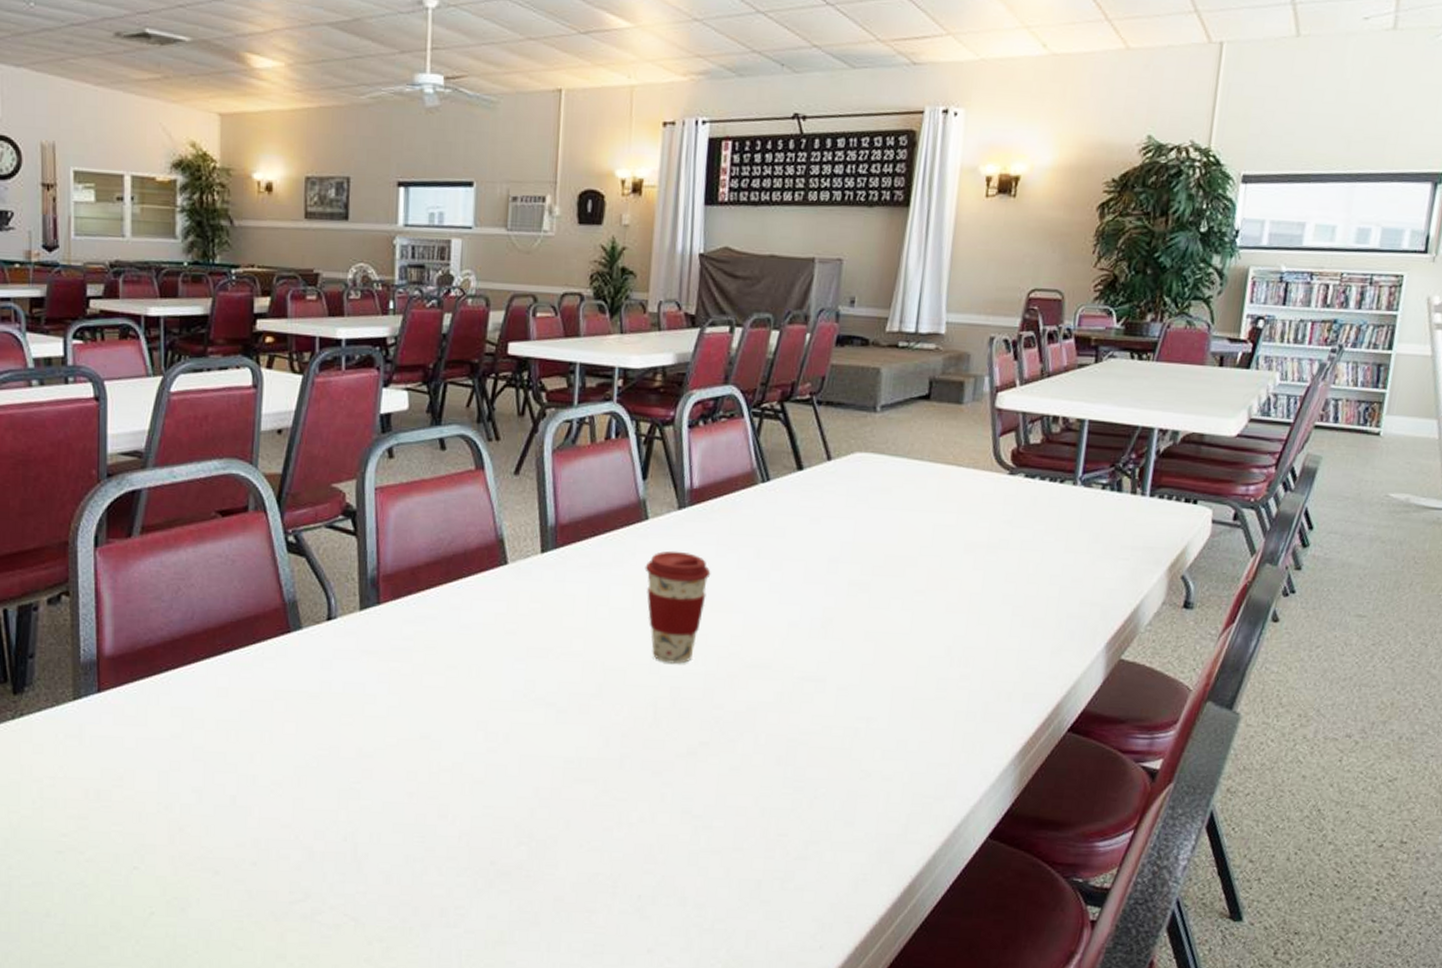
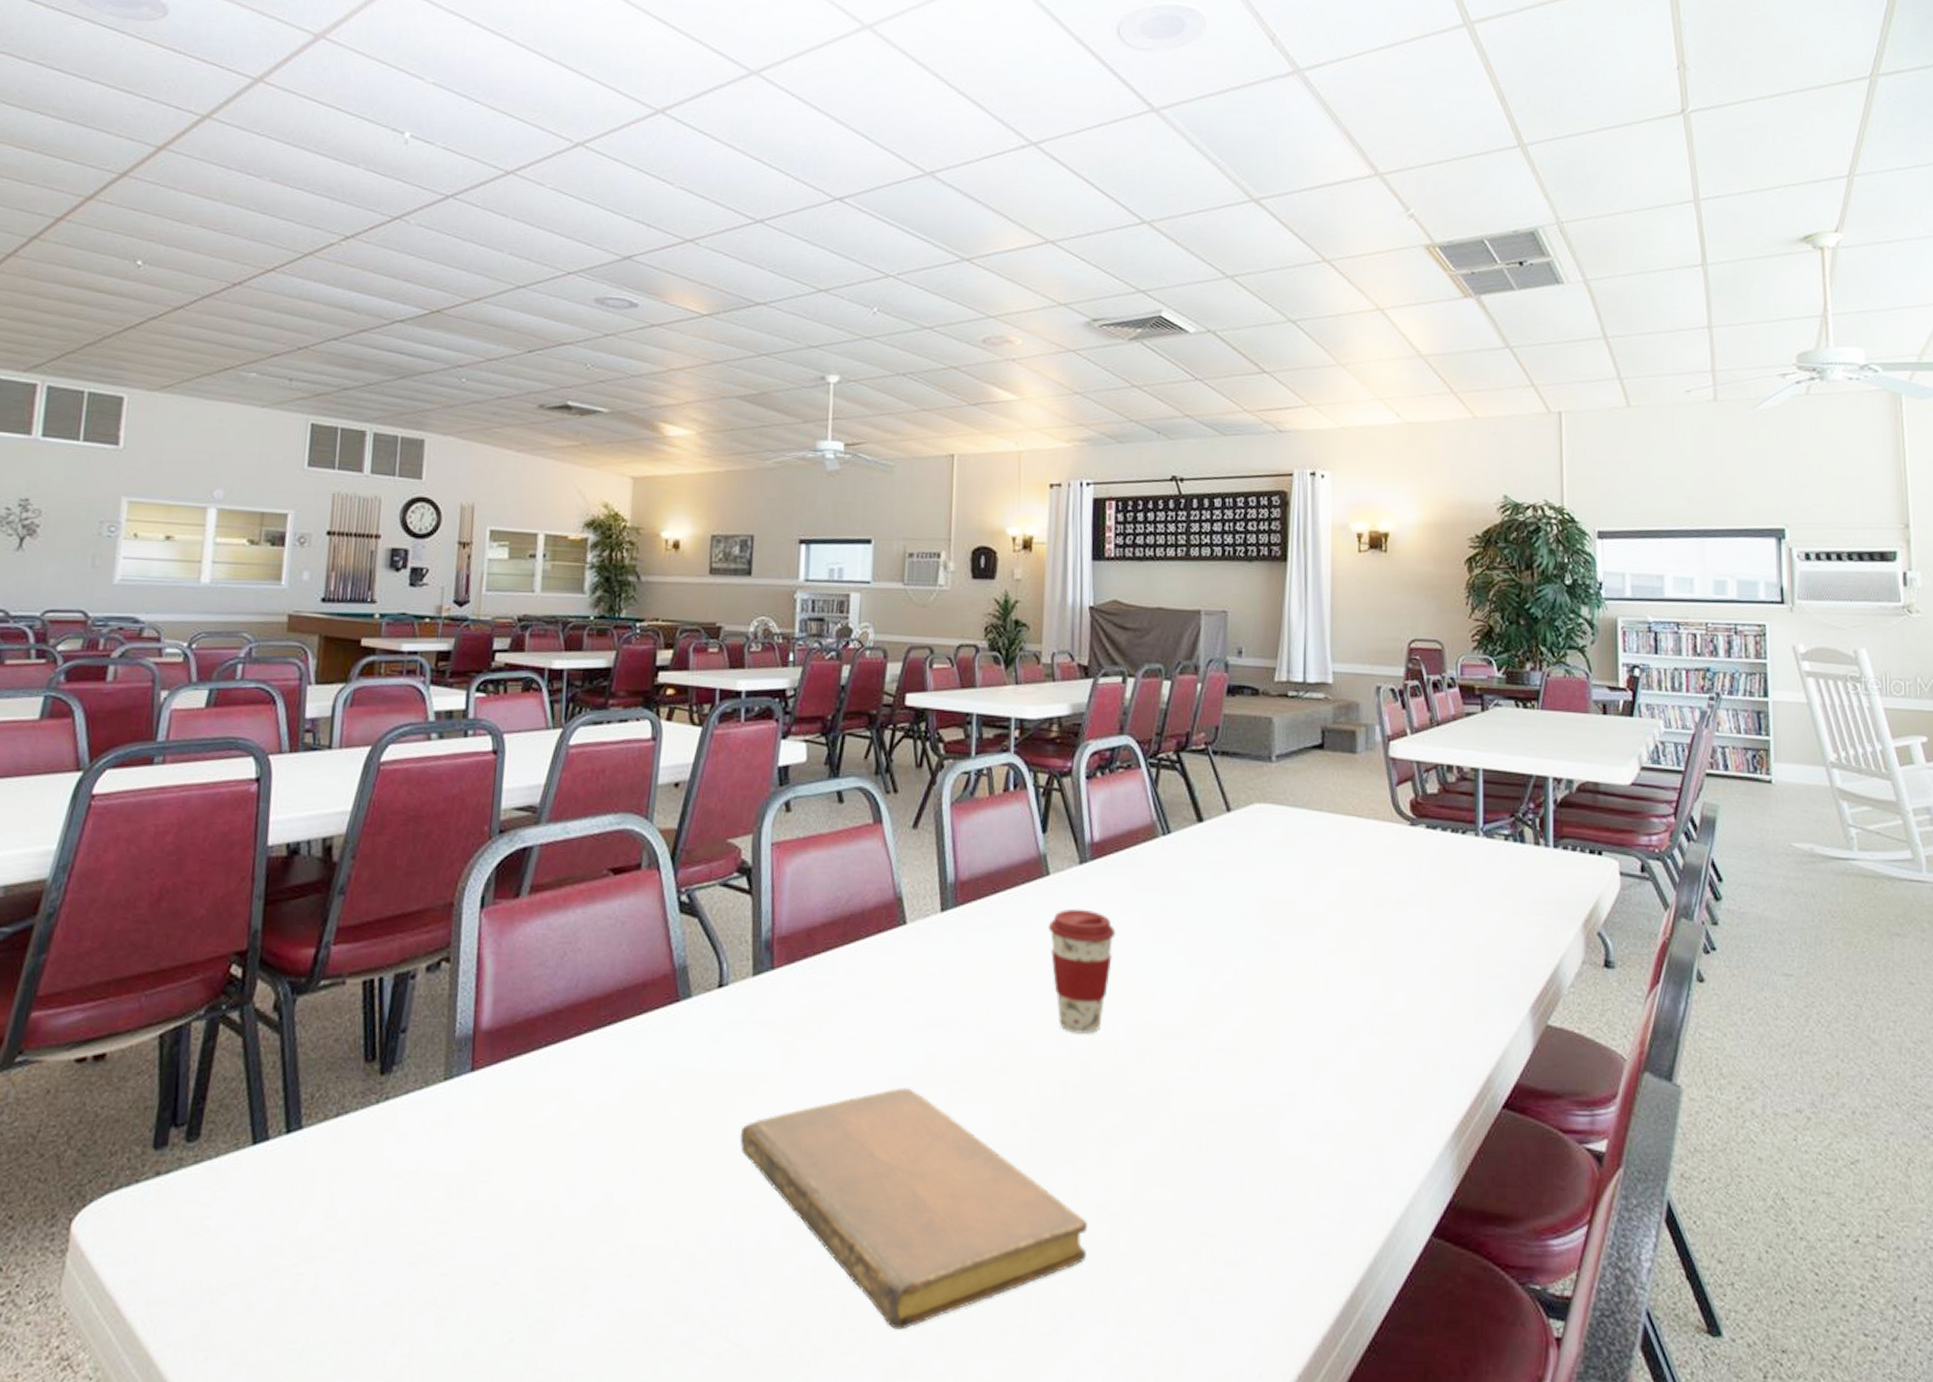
notebook: none [351,709,672,909] -> present [739,1088,1087,1330]

